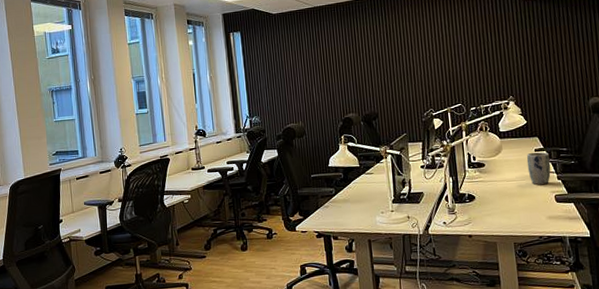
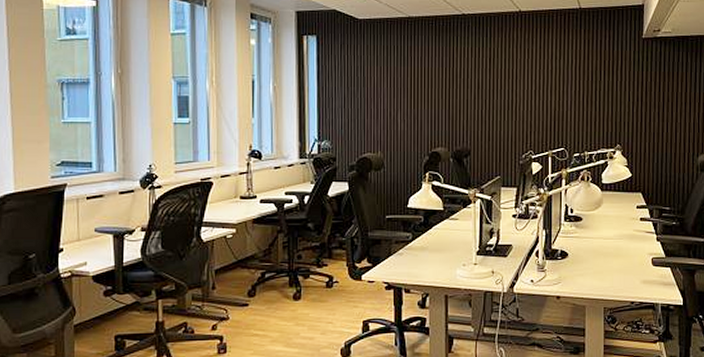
plant pot: present [526,152,551,185] -> none [627,209,651,246]

